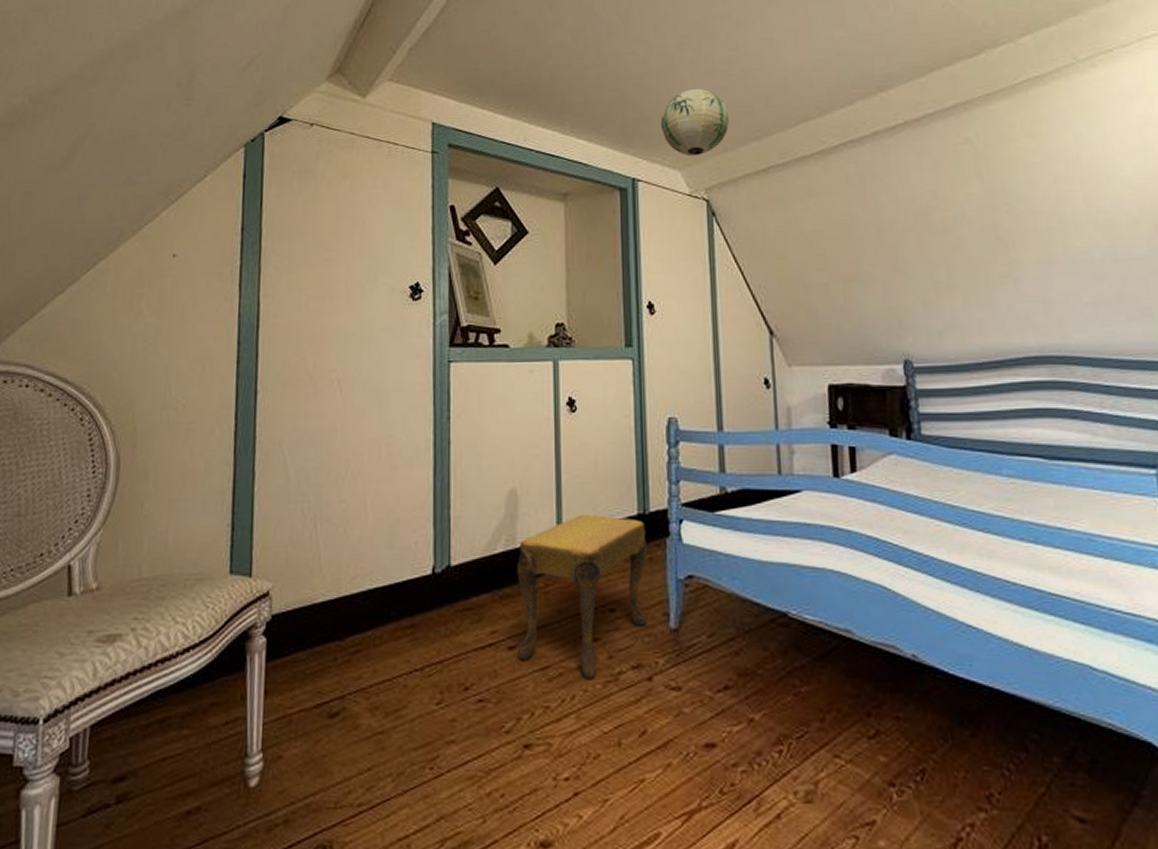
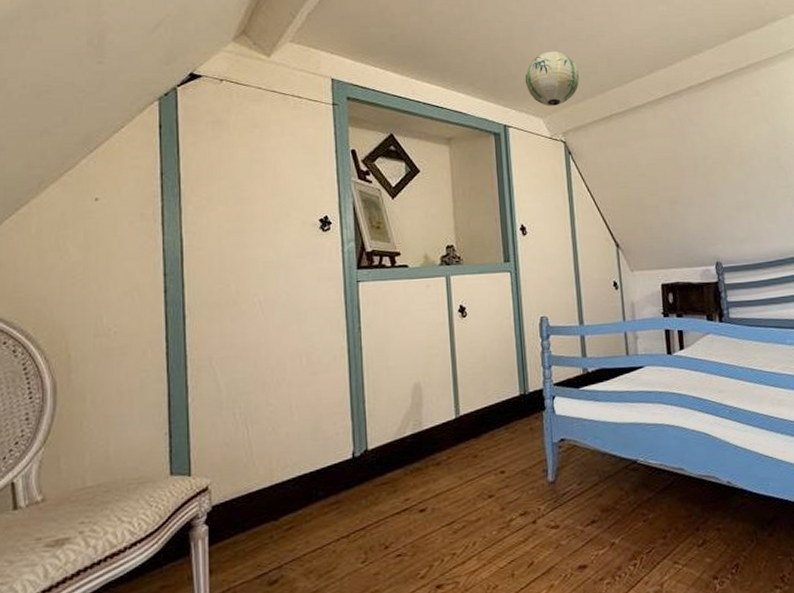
footstool: present [517,515,647,680] -> none [423,398,531,529]

